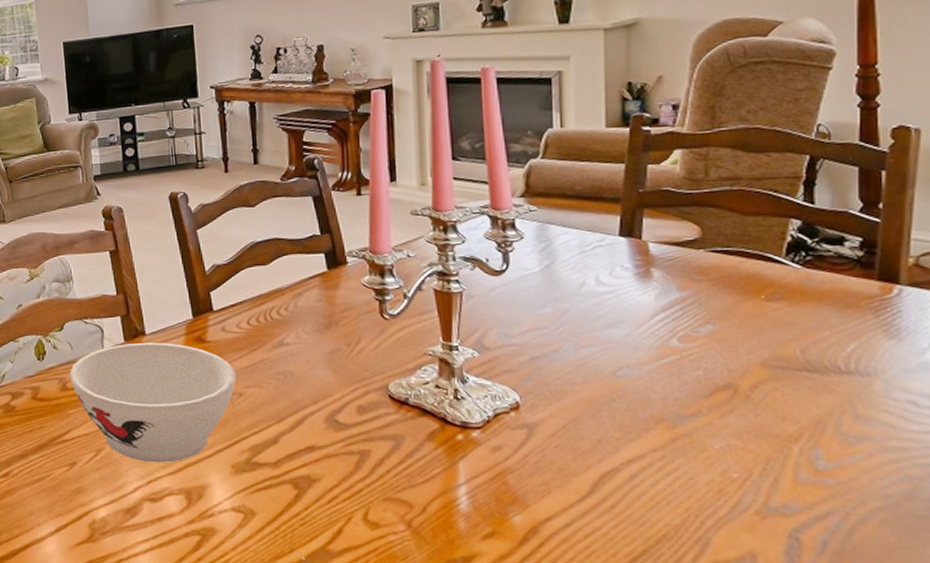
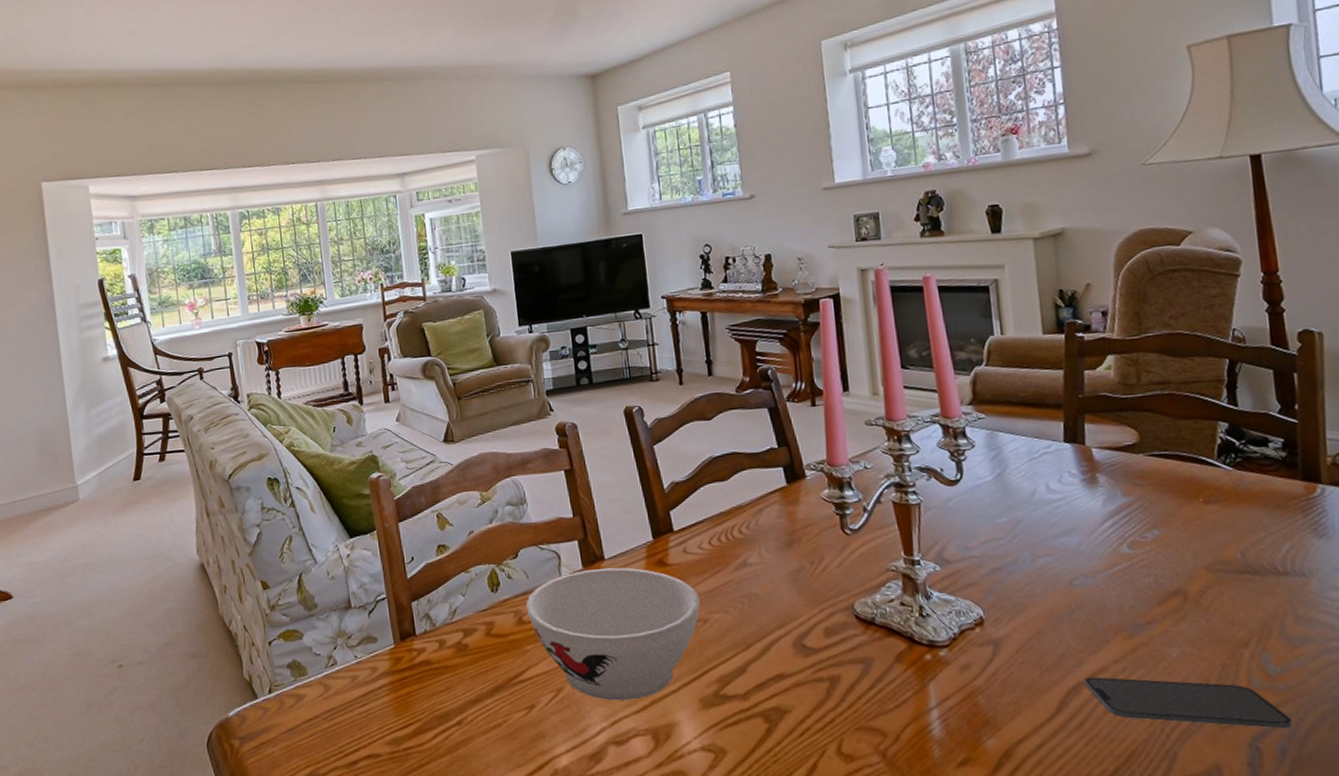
smartphone: none [619,464,838,522] -> present [1084,677,1293,729]

